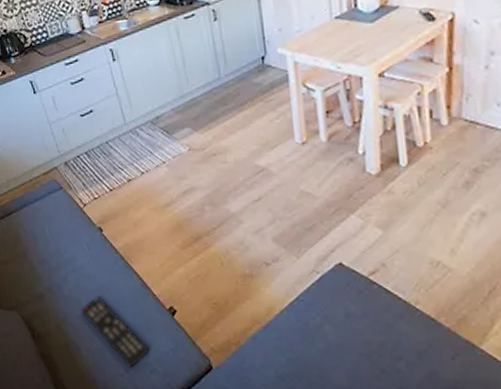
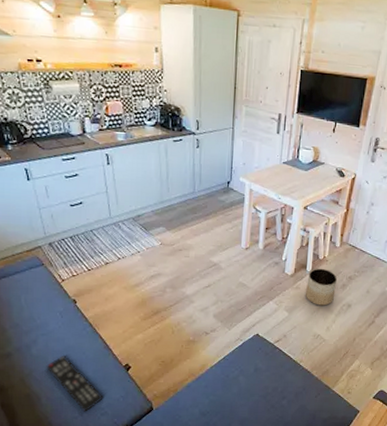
planter: none [403,160,455,217] -> present [306,268,338,306]

